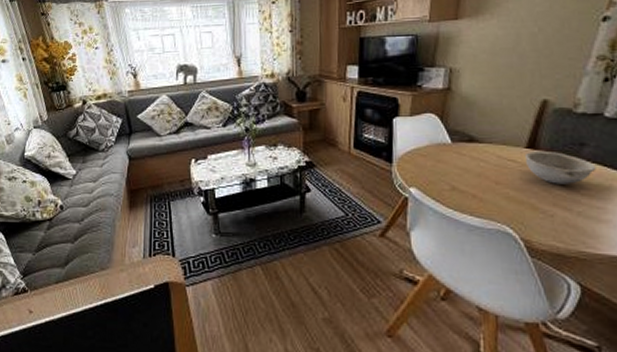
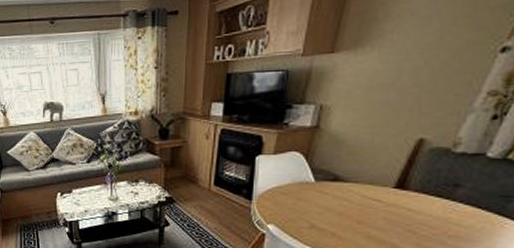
bowl: present [524,150,596,184] -> none [391,190,469,226]

